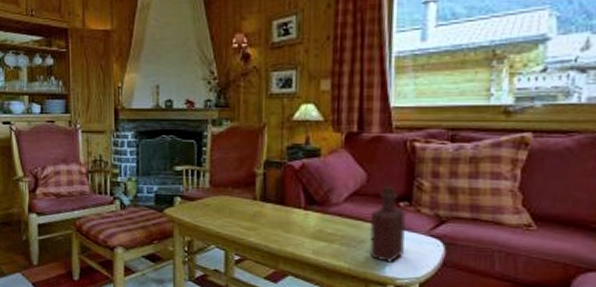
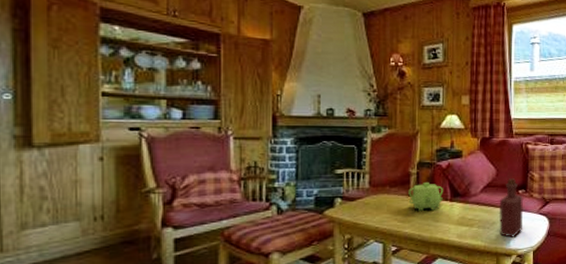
teapot: none [253,185,296,219] -> present [408,183,443,212]

